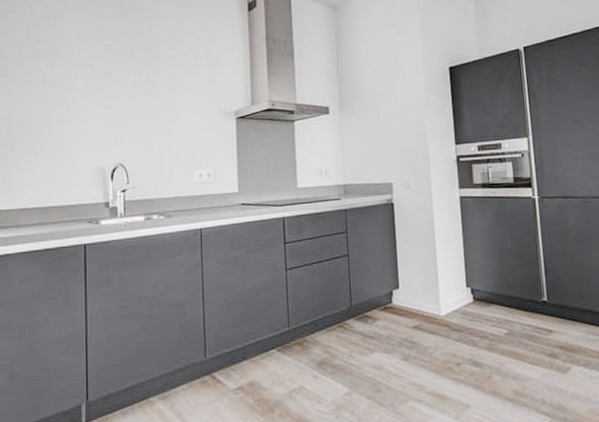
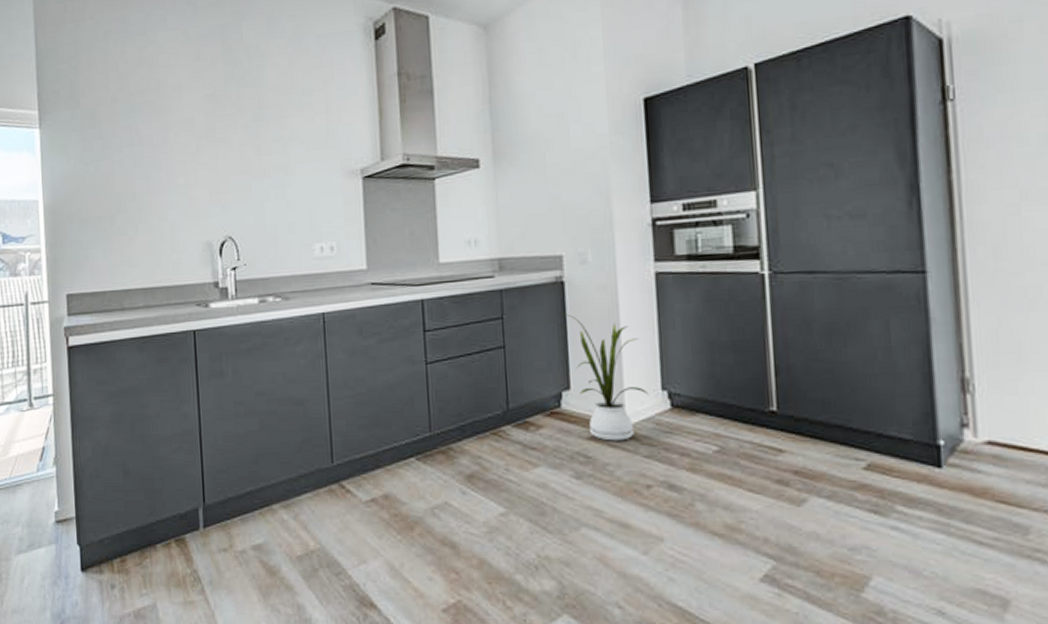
house plant: none [393,228,457,329] -> present [563,314,649,441]

